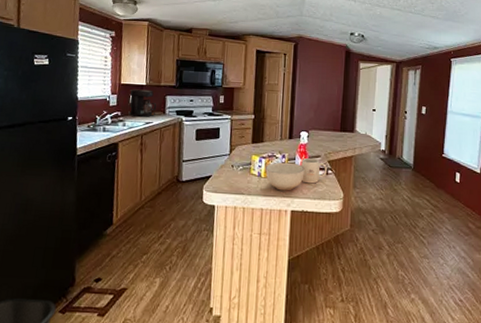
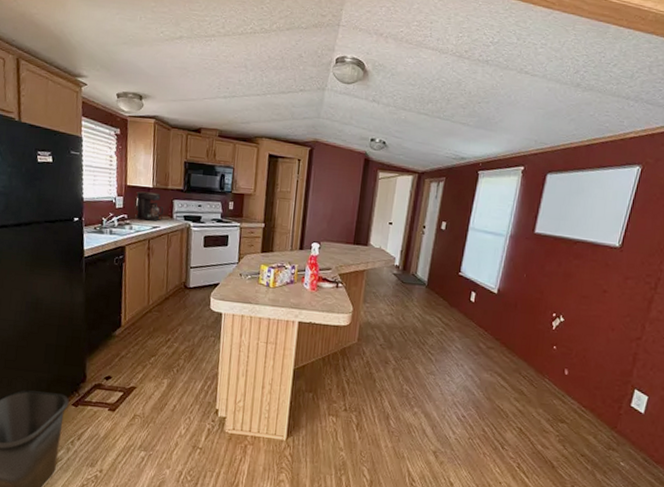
bowl: present [265,162,305,191] -> none [274,273,315,303]
mug: present [301,157,328,184] -> none [311,269,338,297]

